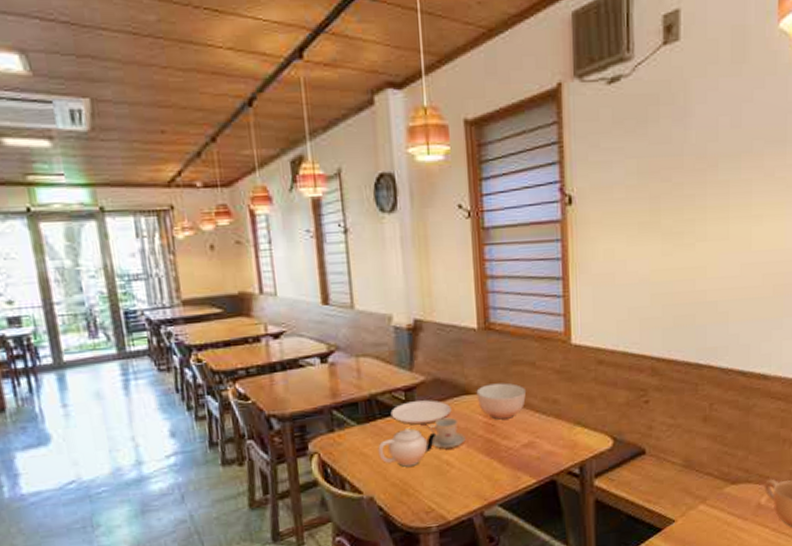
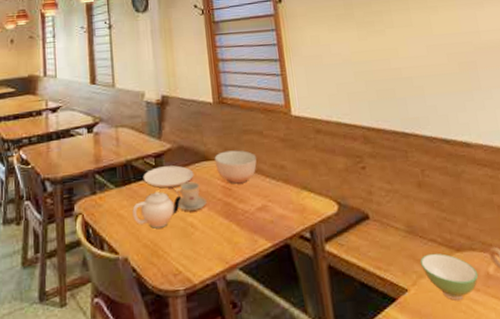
bowl: none [692,486,749,529] -> present [419,253,479,300]

